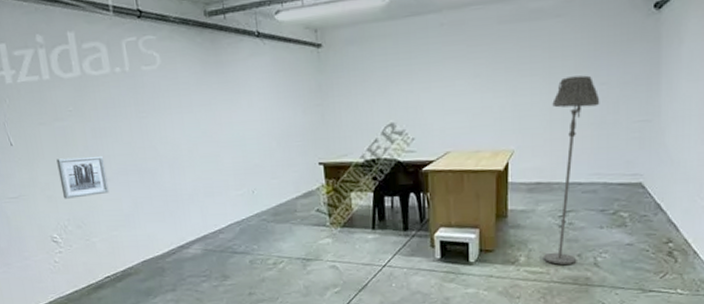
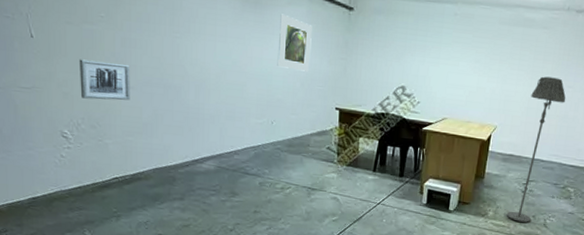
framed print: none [244,68,283,129] -> present [277,14,312,72]

